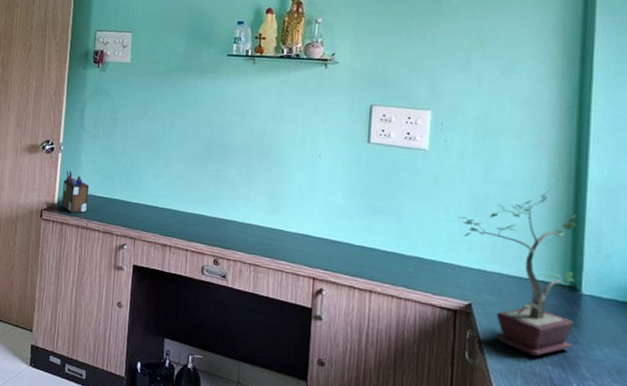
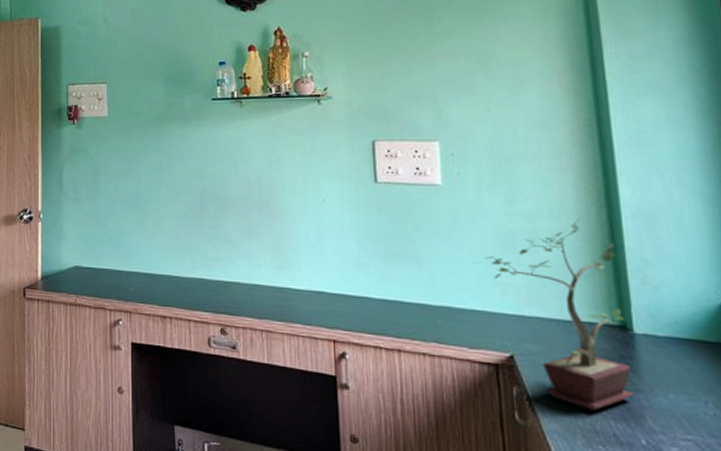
desk organizer: present [62,170,90,214] -> none [46,240,75,290]

